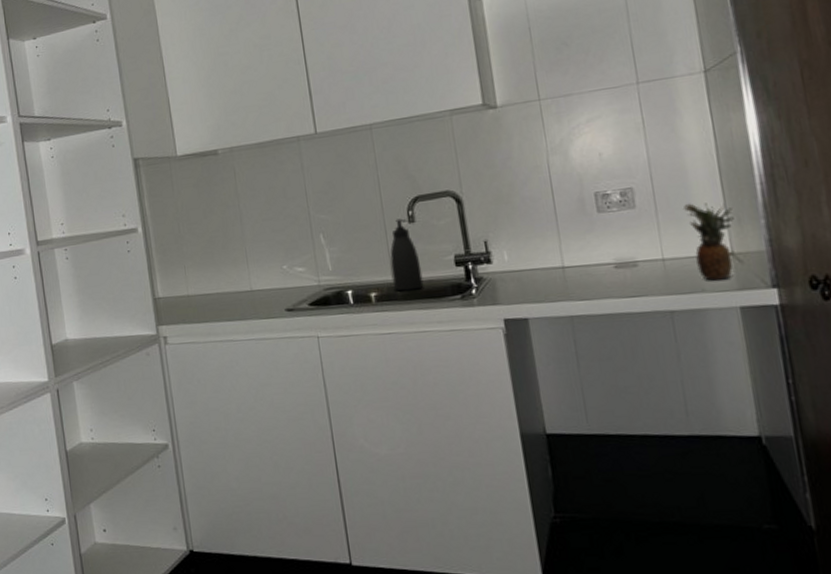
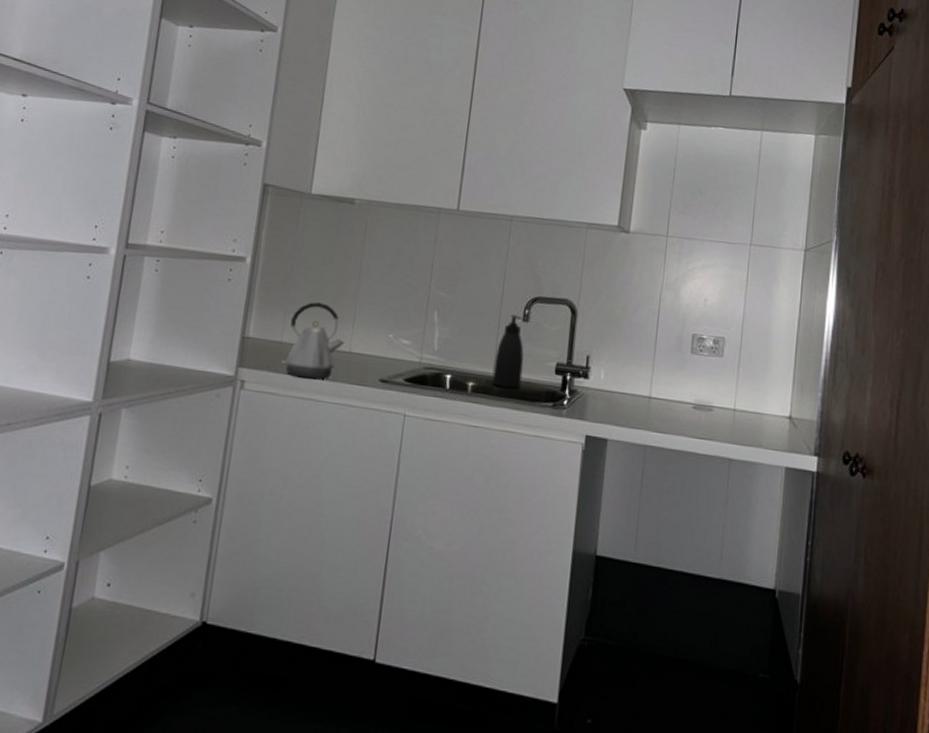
kettle: none [191,252,245,325] -> present [281,302,345,381]
fruit: present [682,203,734,281] -> none [760,363,800,440]

